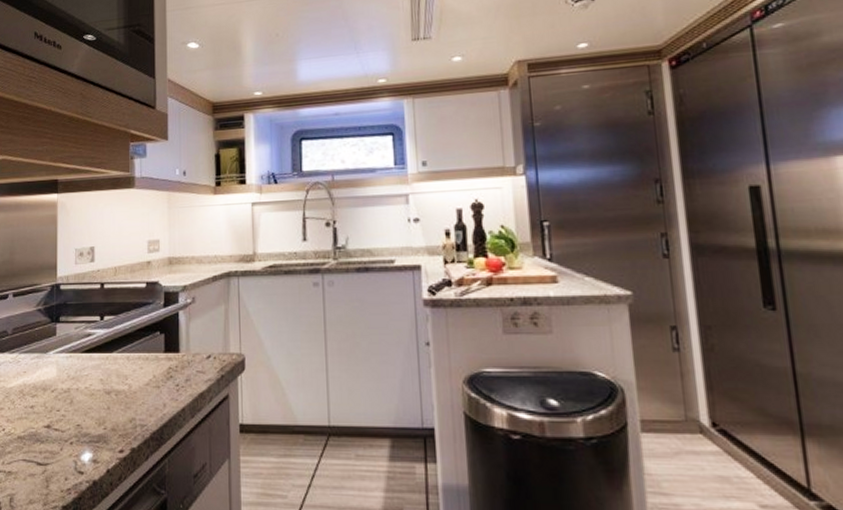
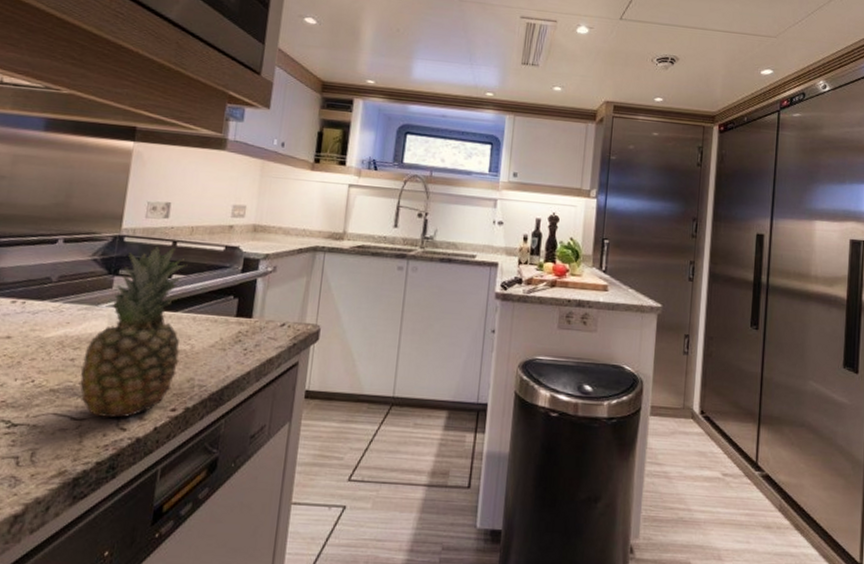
fruit: none [40,290,120,463] -> present [78,247,188,419]

